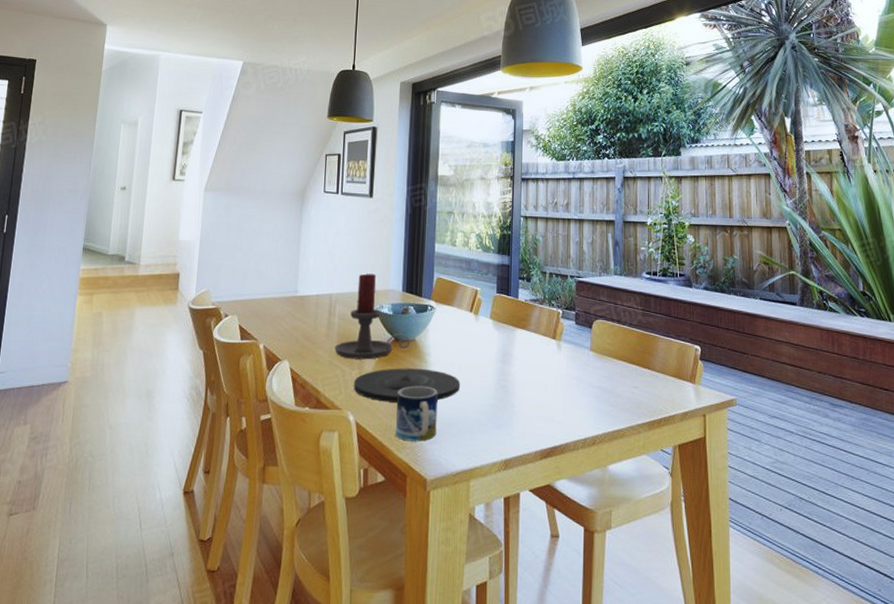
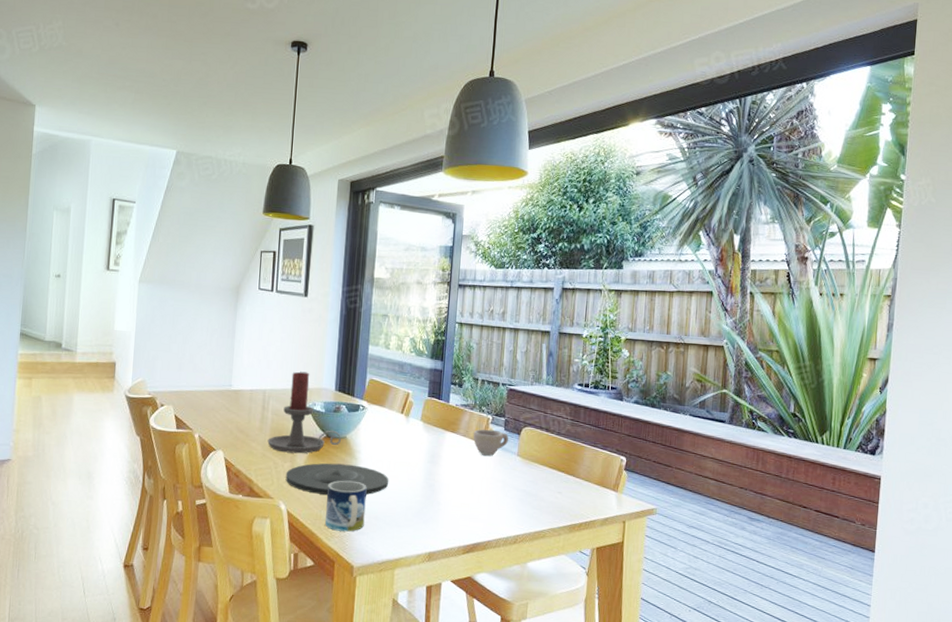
cup: none [544,324,581,353] -> present [473,429,509,457]

